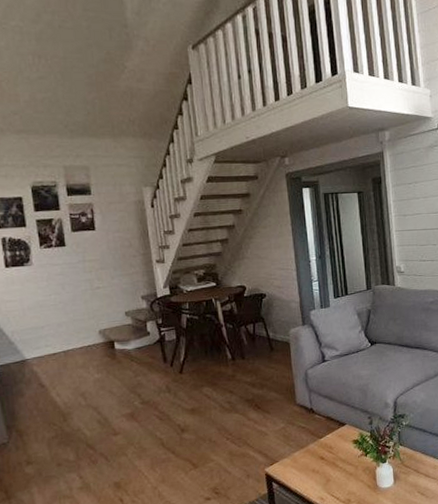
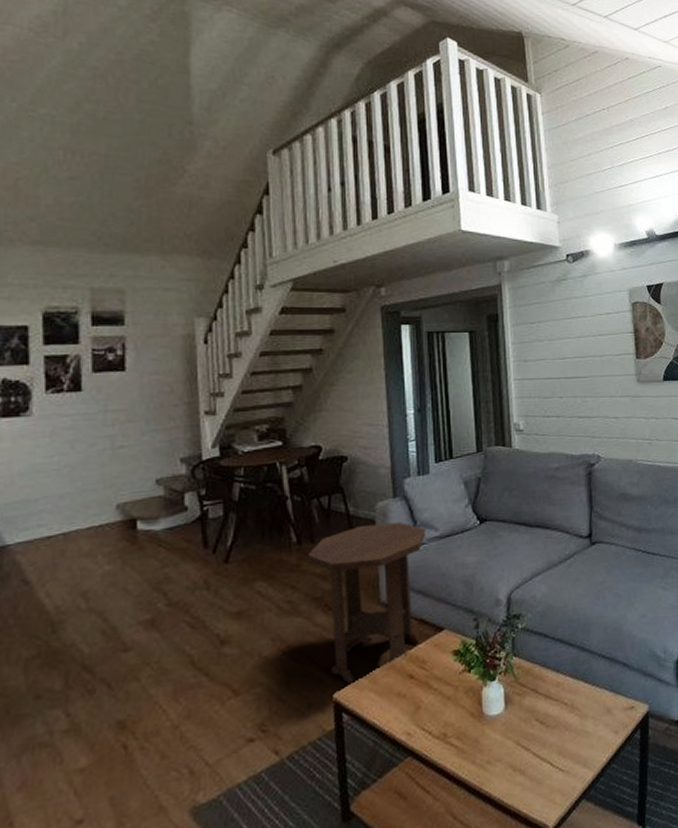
side table: none [240,344,329,463] -> present [308,522,426,685]

